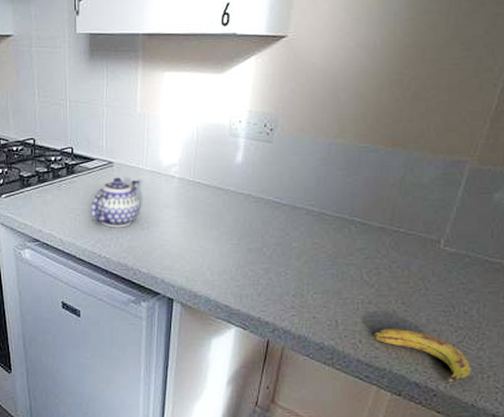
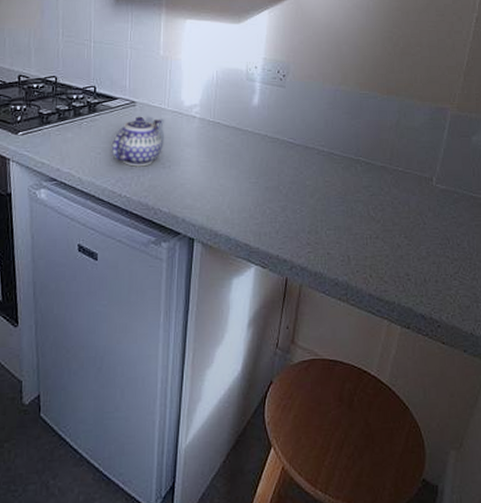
banana: present [374,329,471,382] -> none [382,262,468,312]

